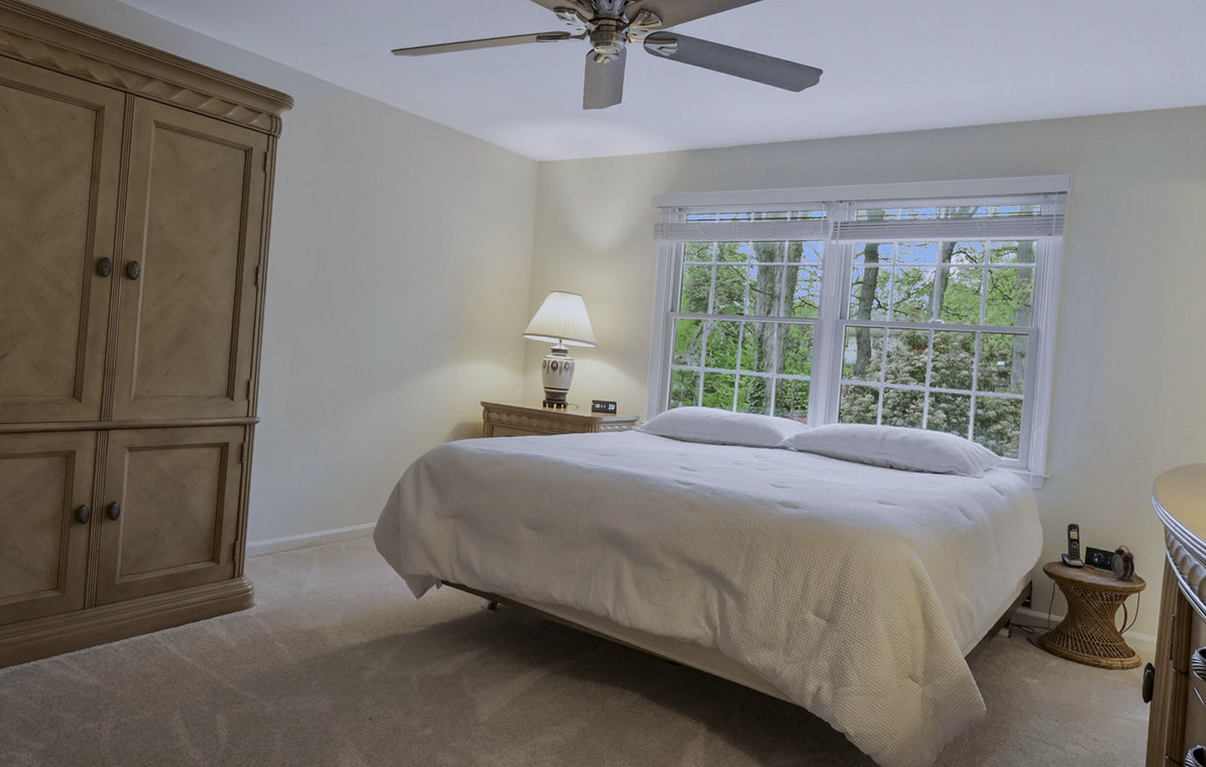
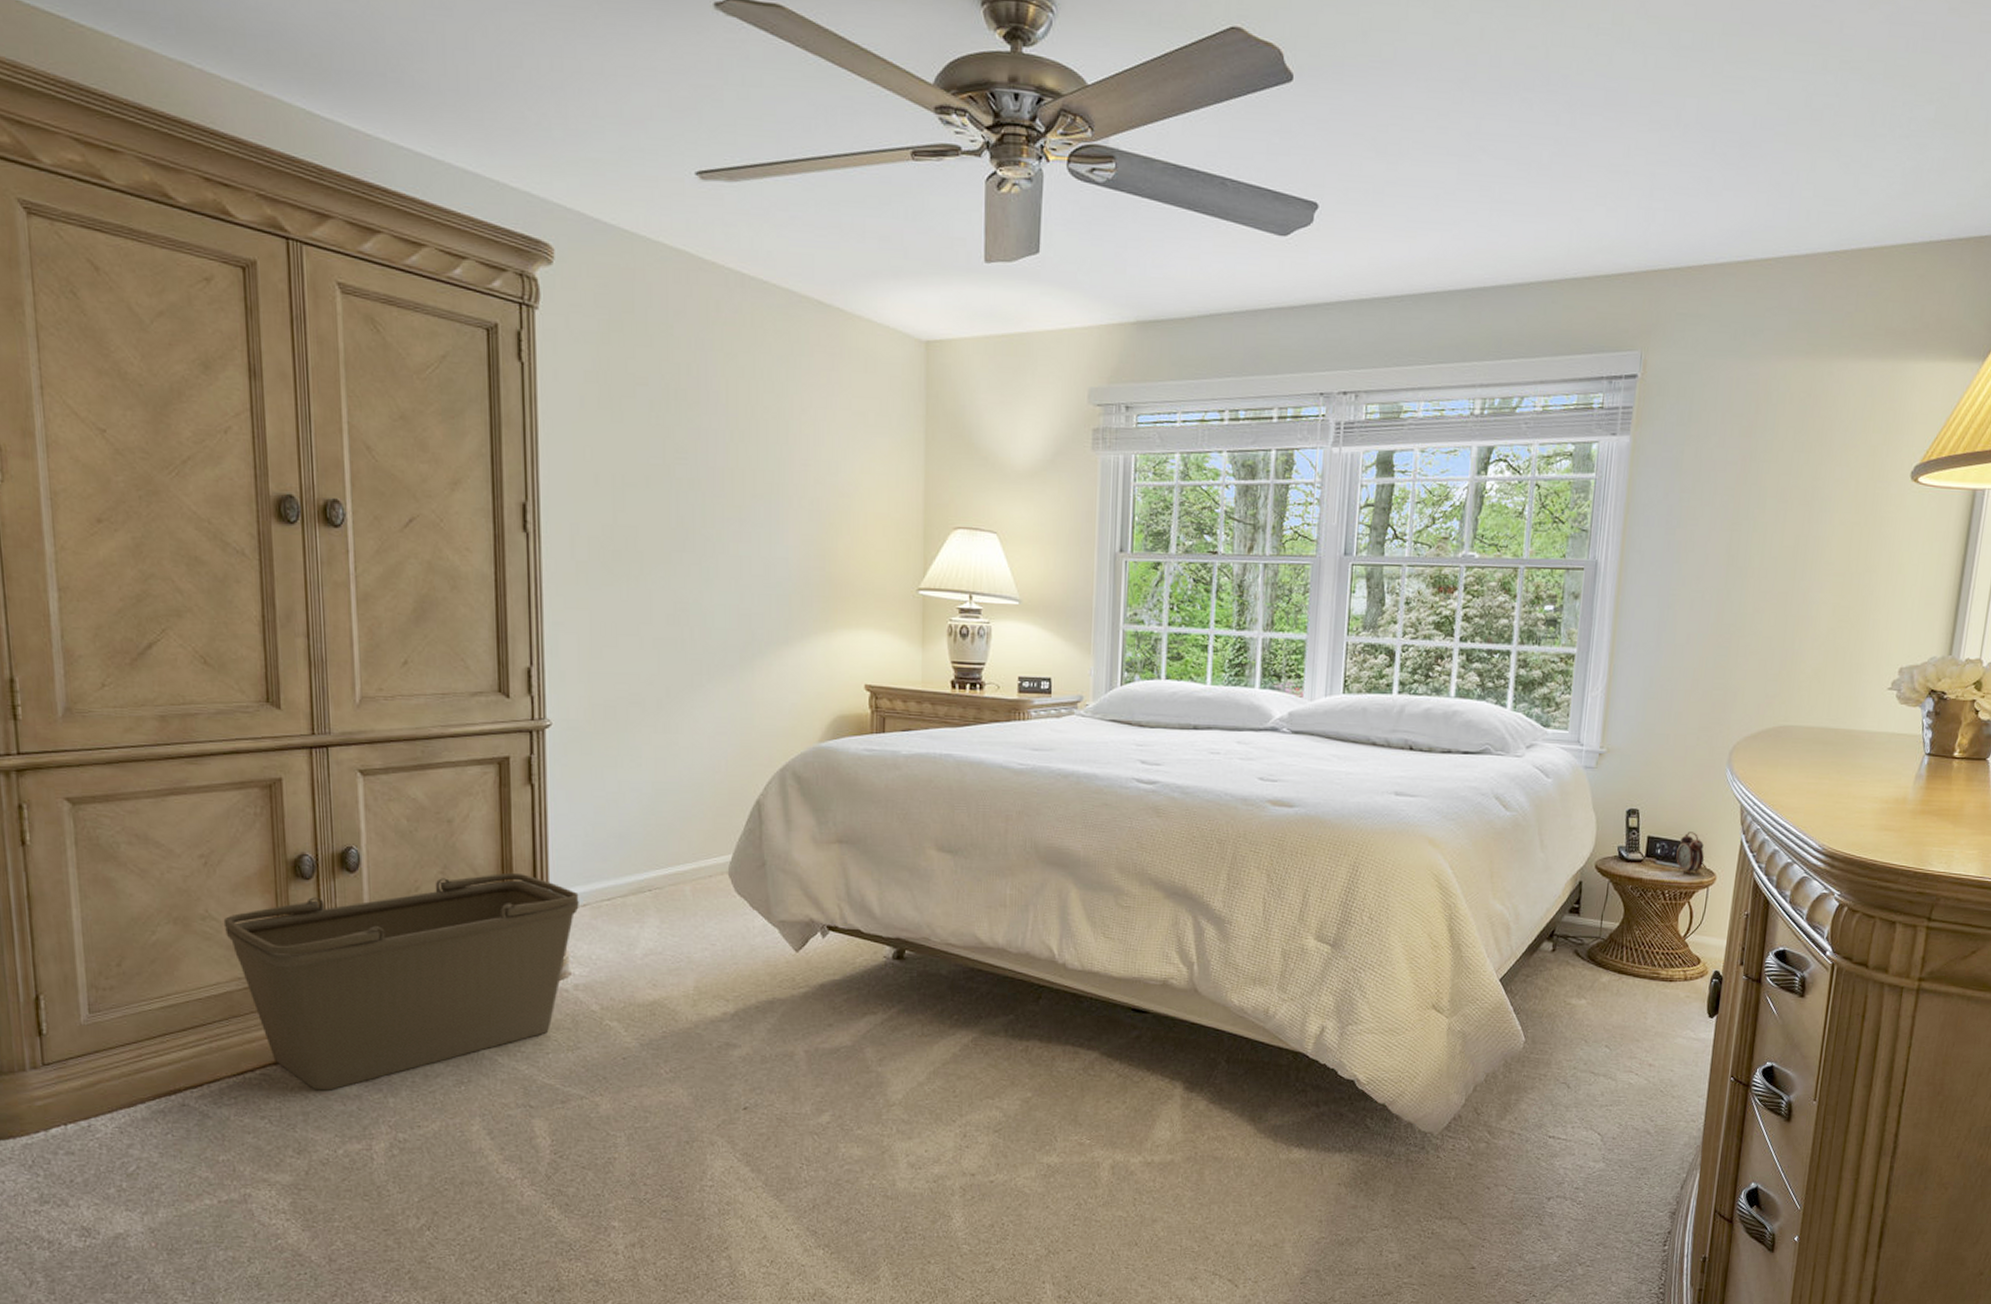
bicycle basket: none [24,526,266,681] -> present [223,872,579,1090]

